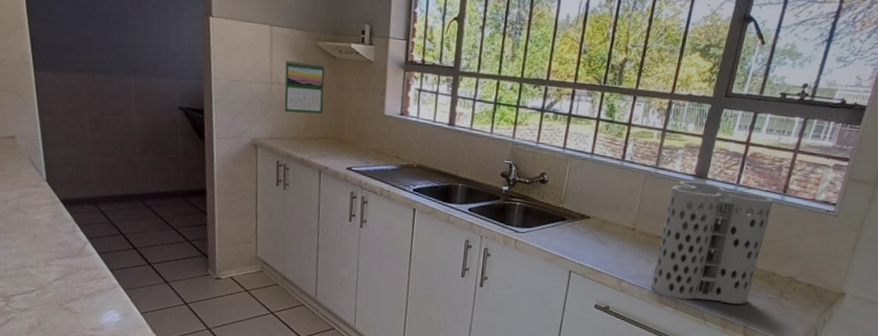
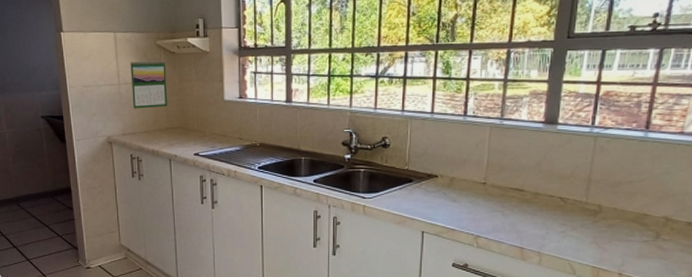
utensil holder: present [651,180,774,305] -> none [511,128,636,251]

